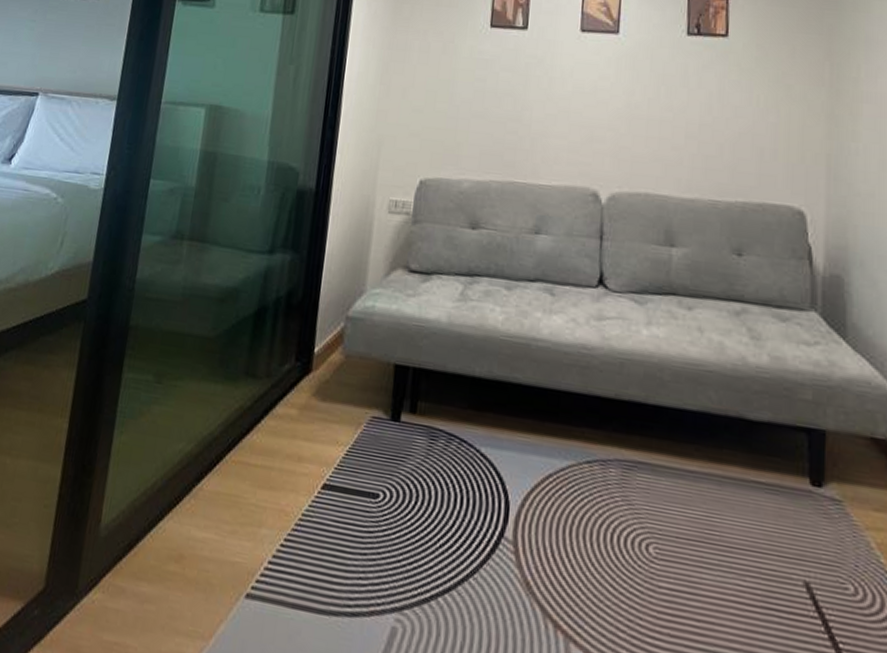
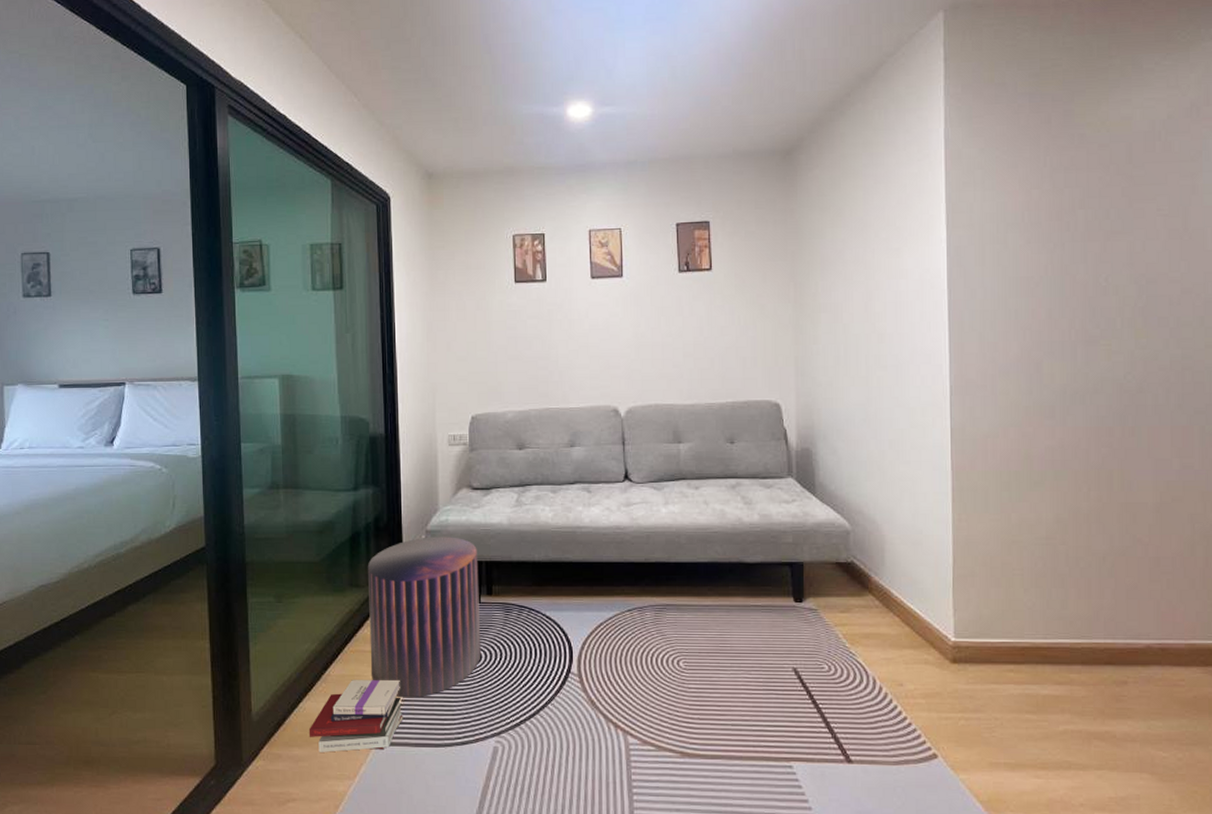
books: none [163,500,287,606] -> present [308,679,403,752]
pouf: none [252,324,405,540] -> present [367,537,482,698]

